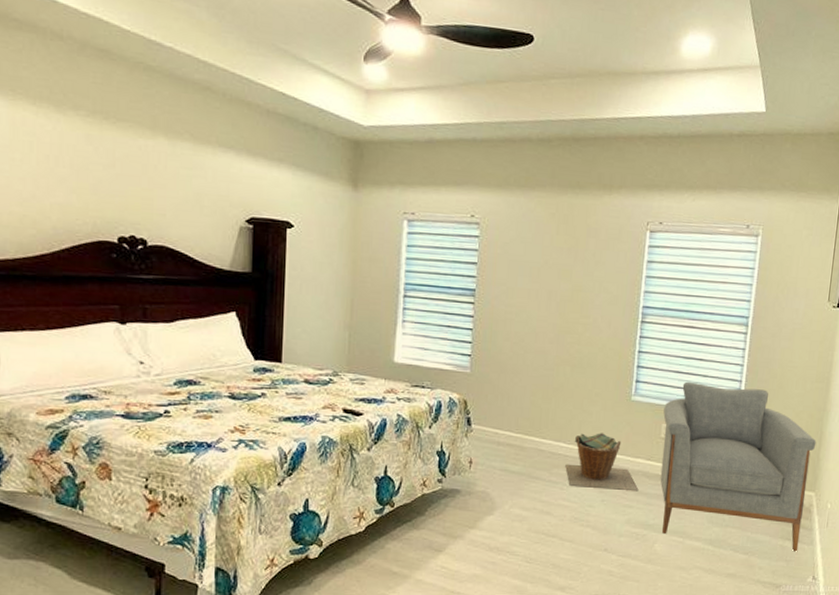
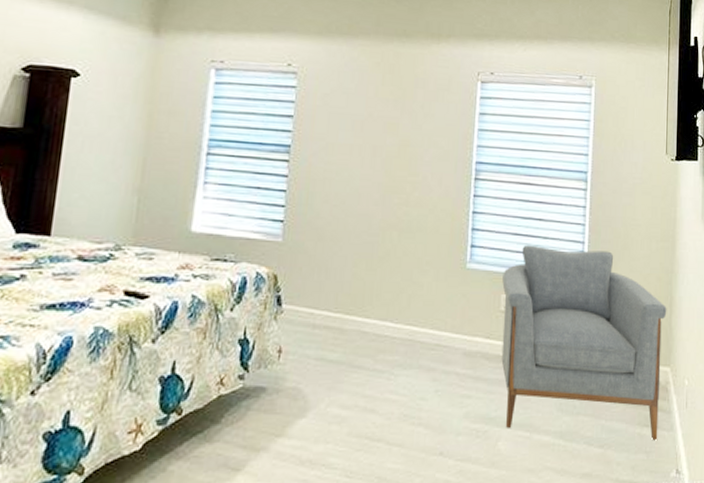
laundry basket: present [565,433,639,490] -> none [392,308,478,377]

